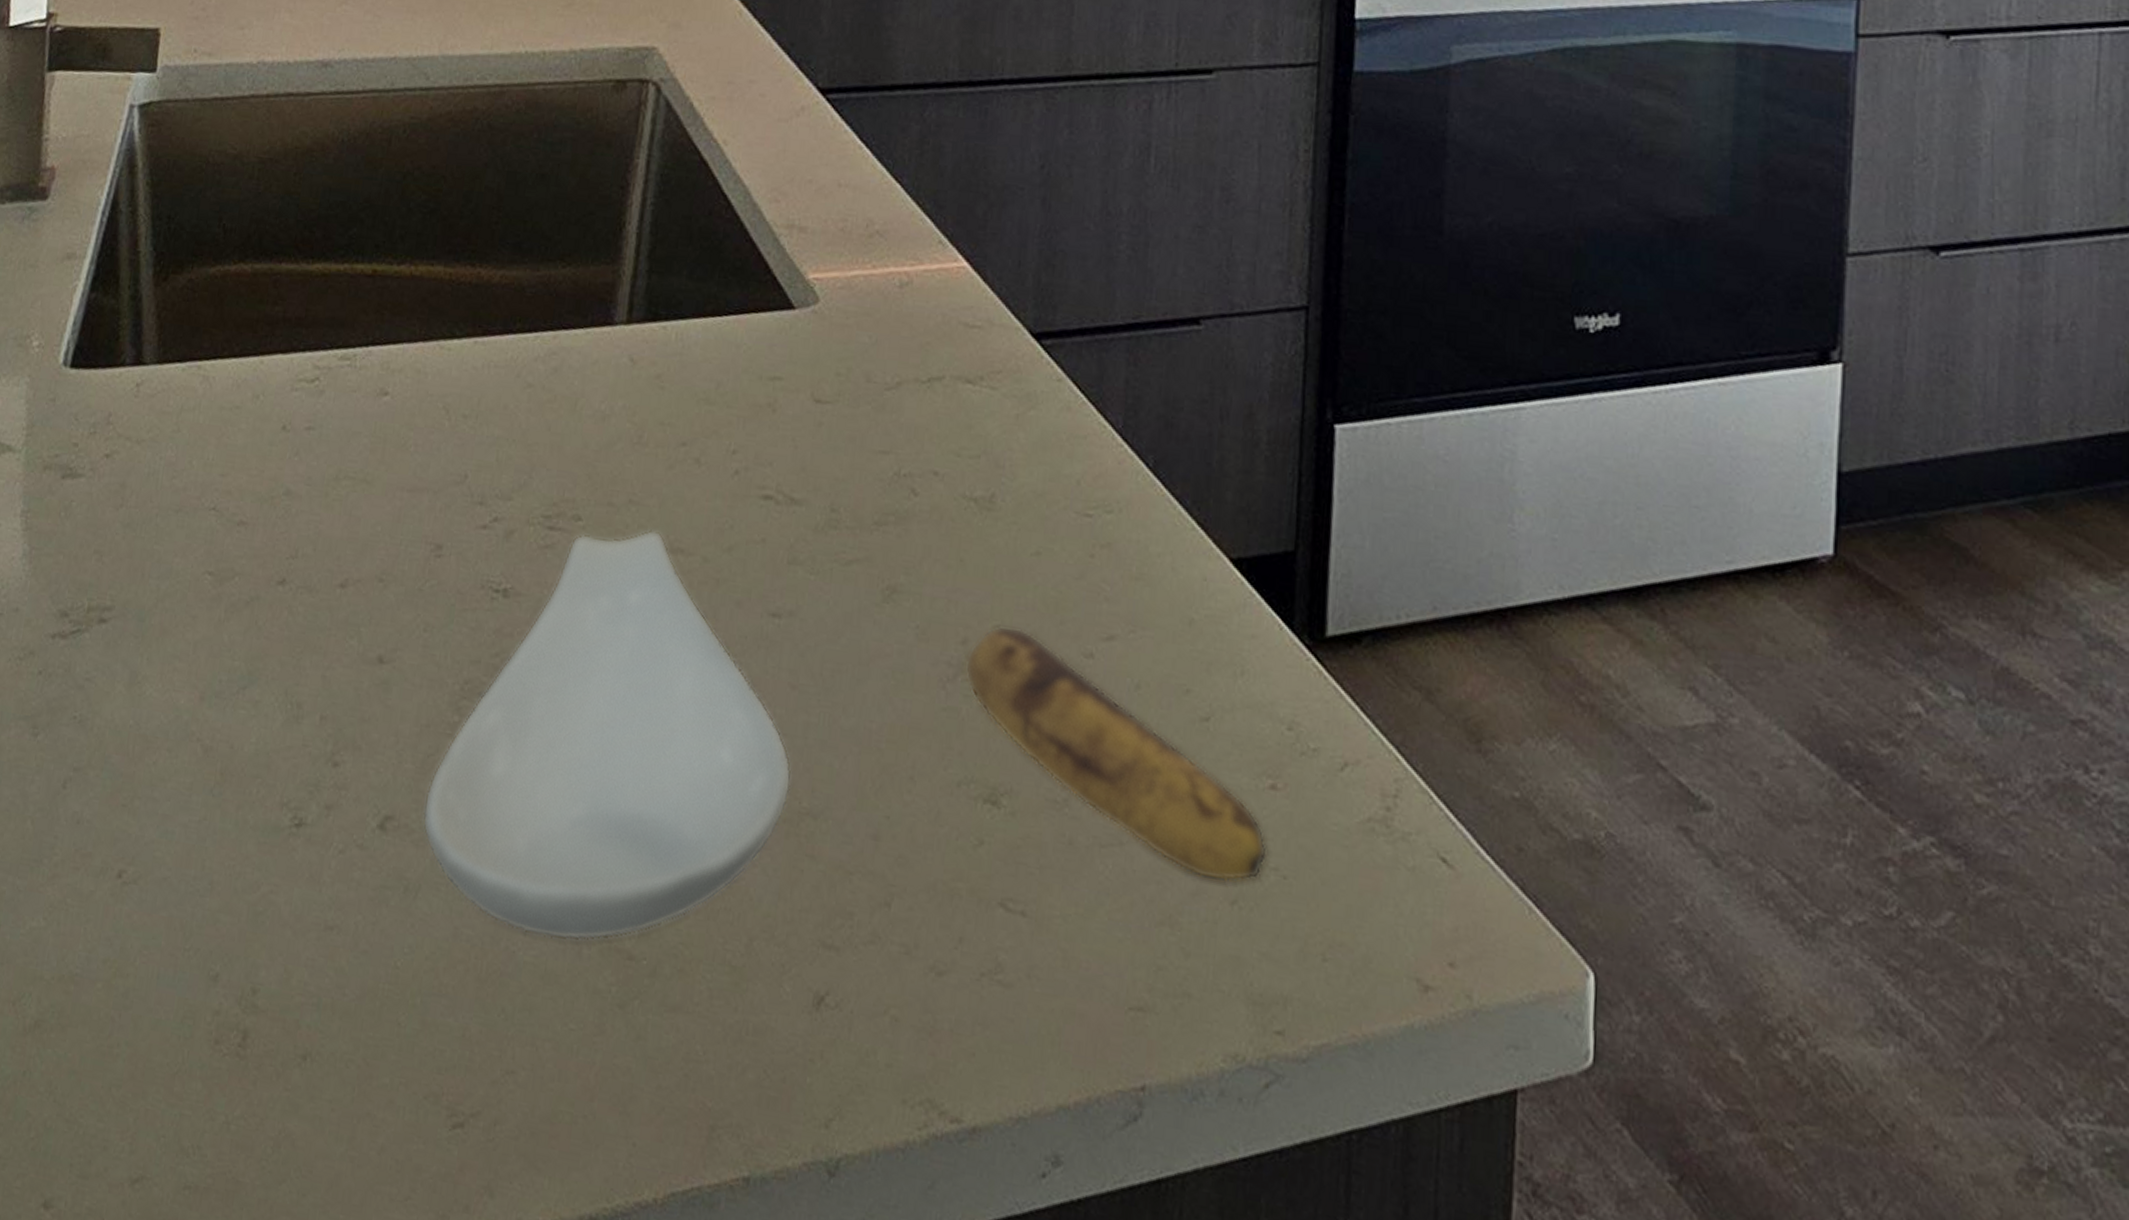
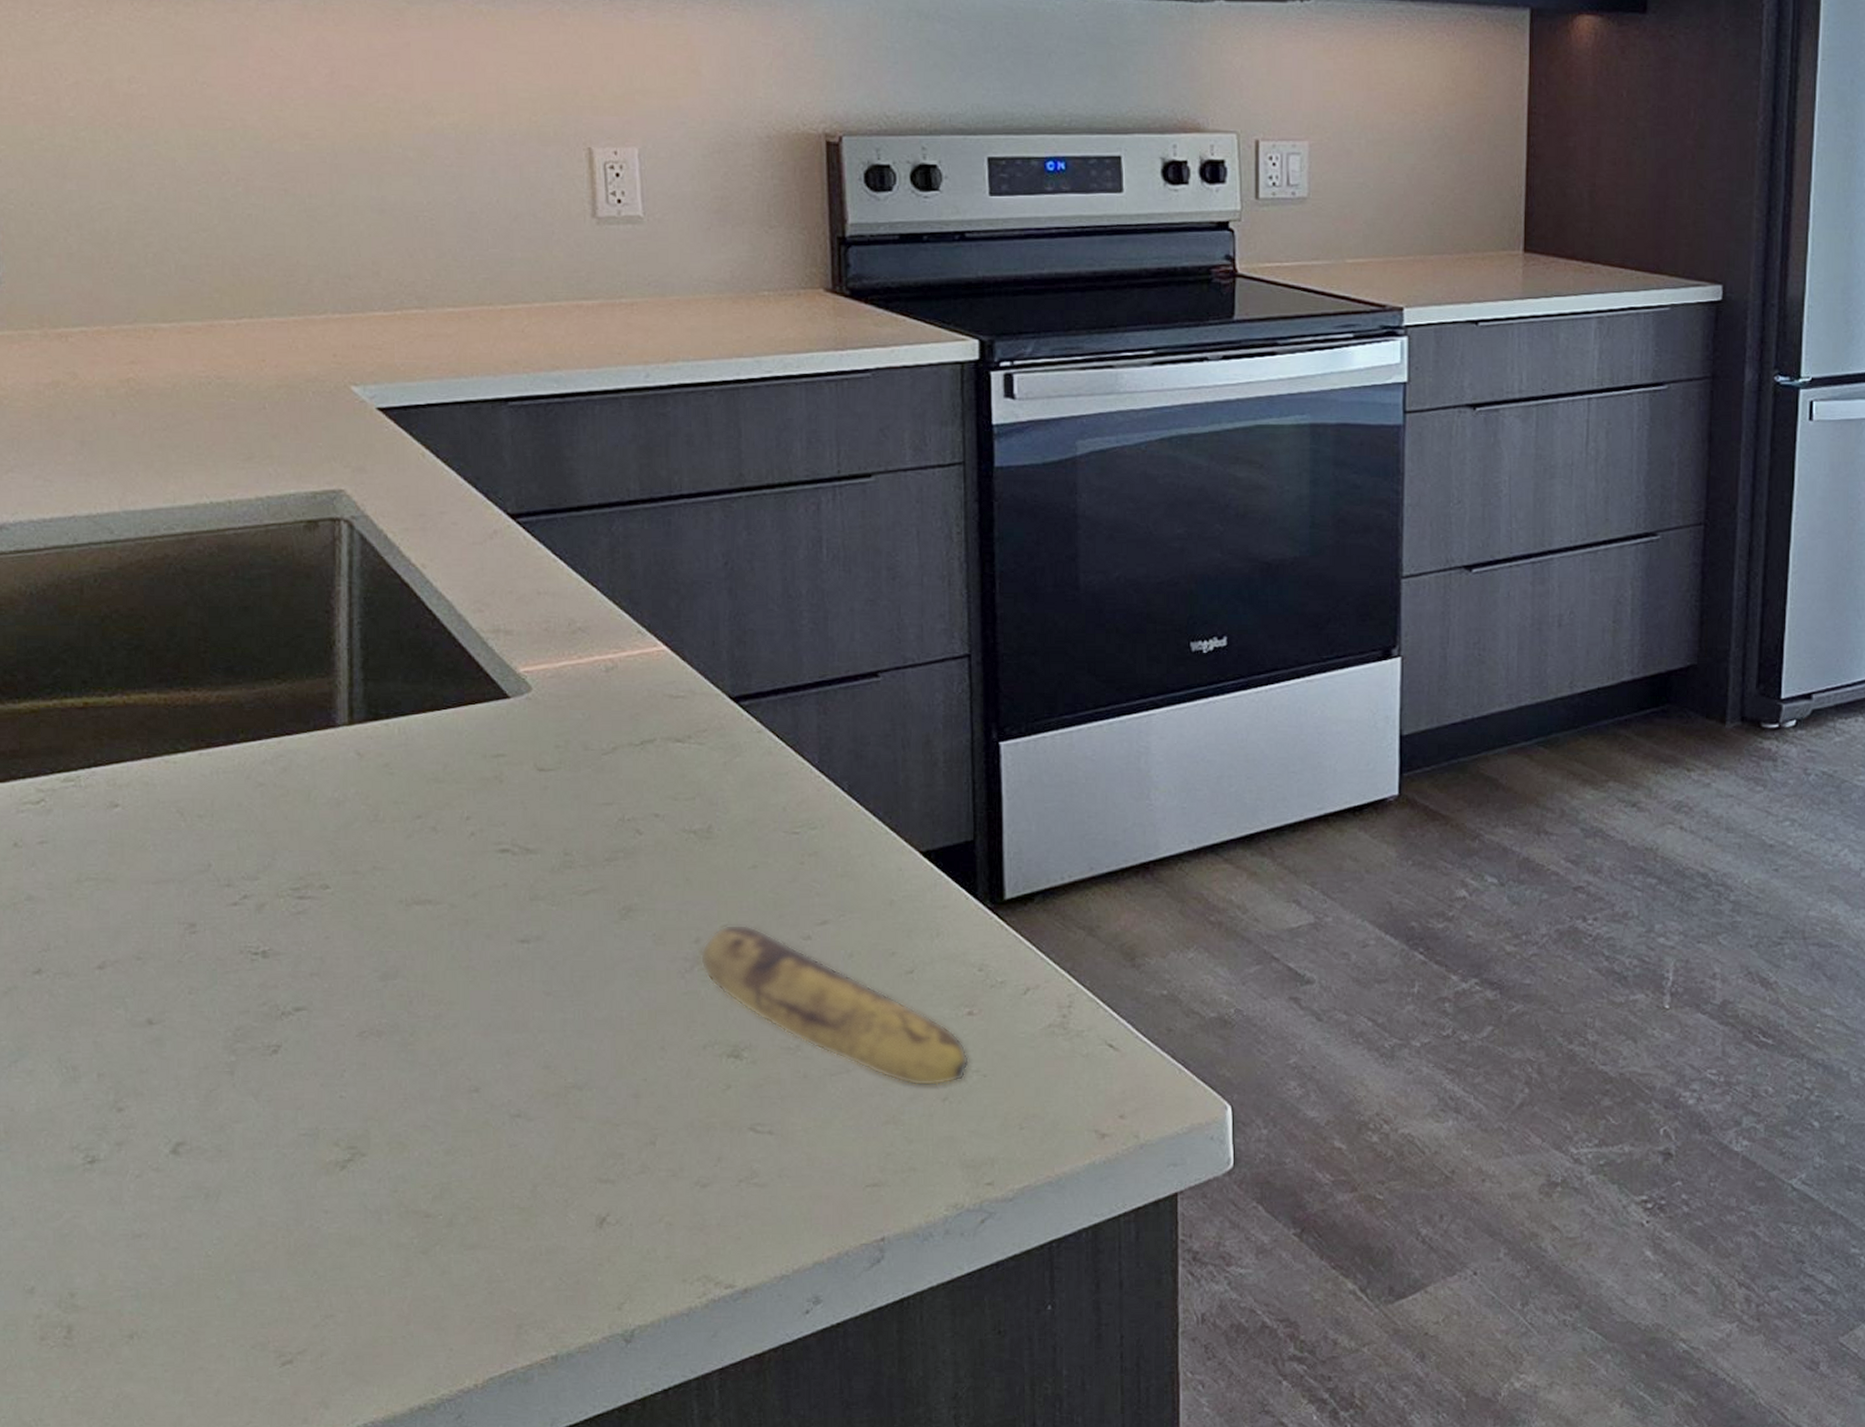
spoon rest: present [422,529,792,941] -> none [213,888,555,1212]

